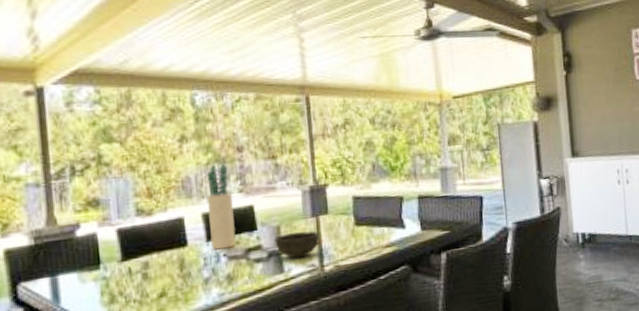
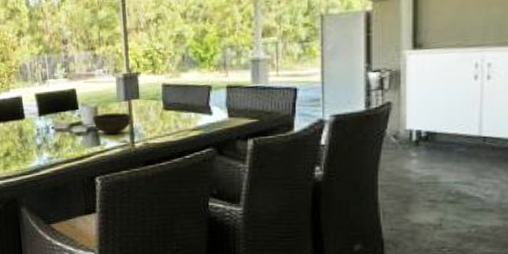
vase: present [207,157,236,250] -> none [39,48,62,123]

